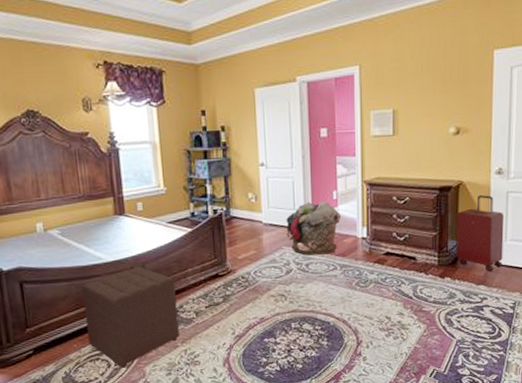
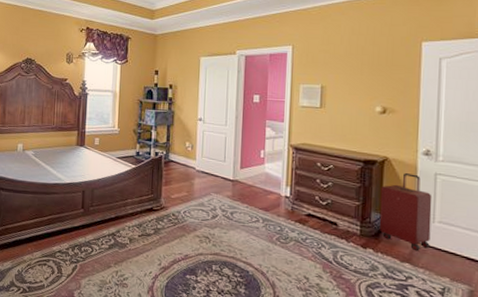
ottoman: present [82,267,180,368] -> none [40,191,116,277]
laundry basket: present [286,201,342,256] -> none [216,157,267,206]

